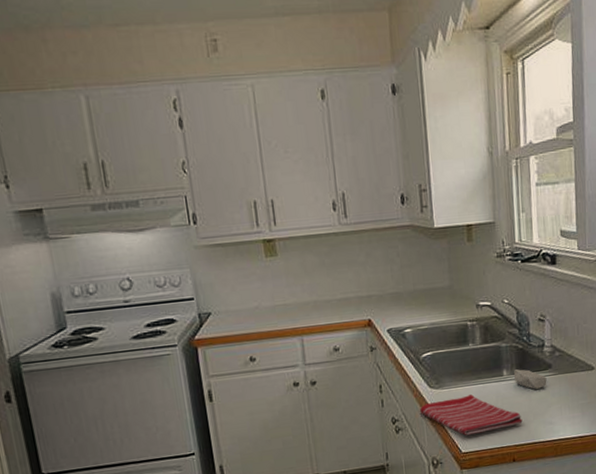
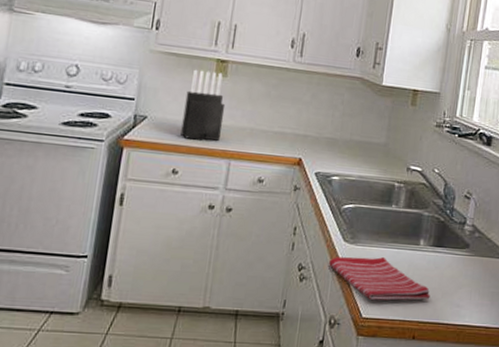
knife block: none [242,252,287,326] -> present [180,69,226,141]
soap bar: present [514,369,547,389] -> none [430,242,463,267]

